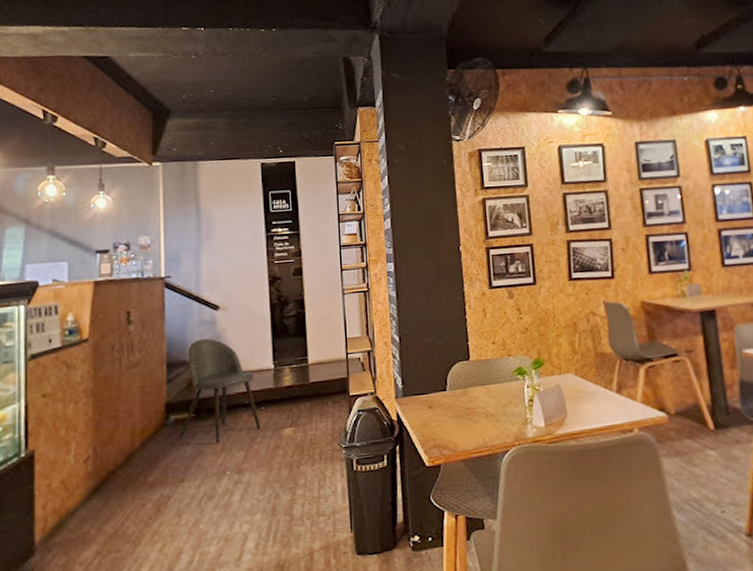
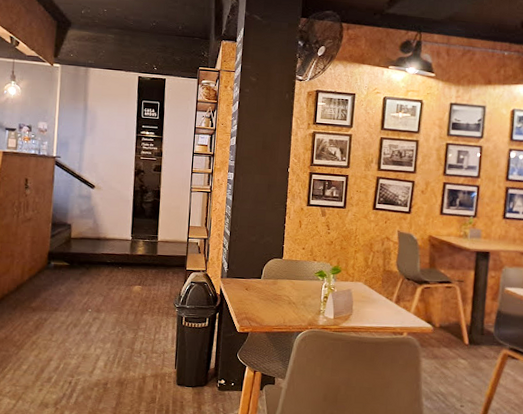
dining chair: present [180,338,261,443] -> none [57,208,117,288]

